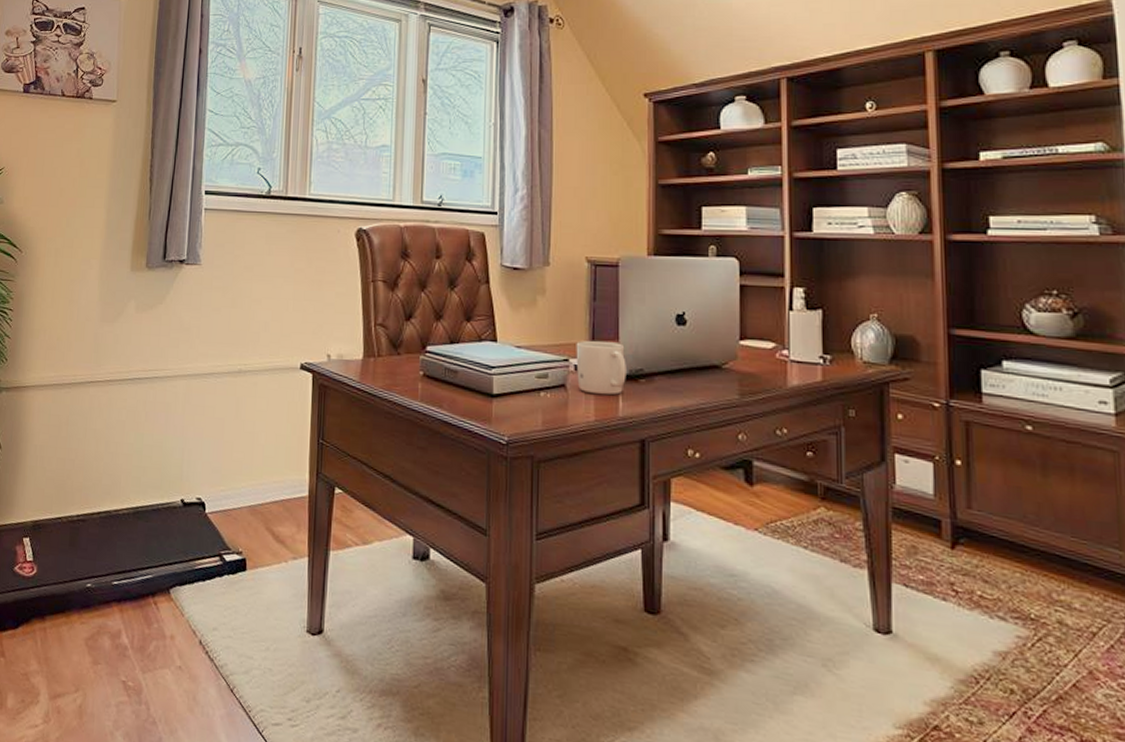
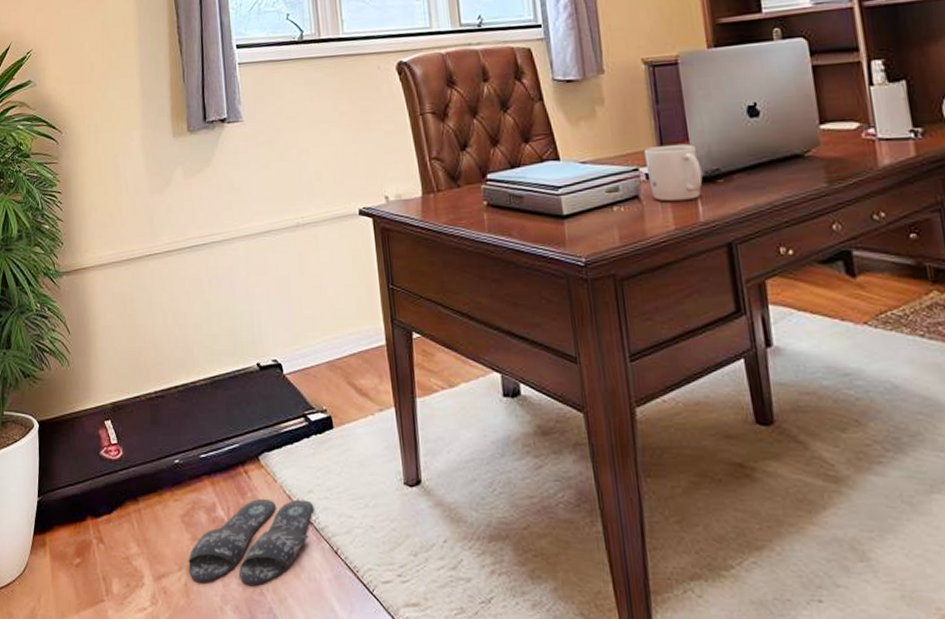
slippers: none [85,631,217,715] -> present [188,499,315,586]

